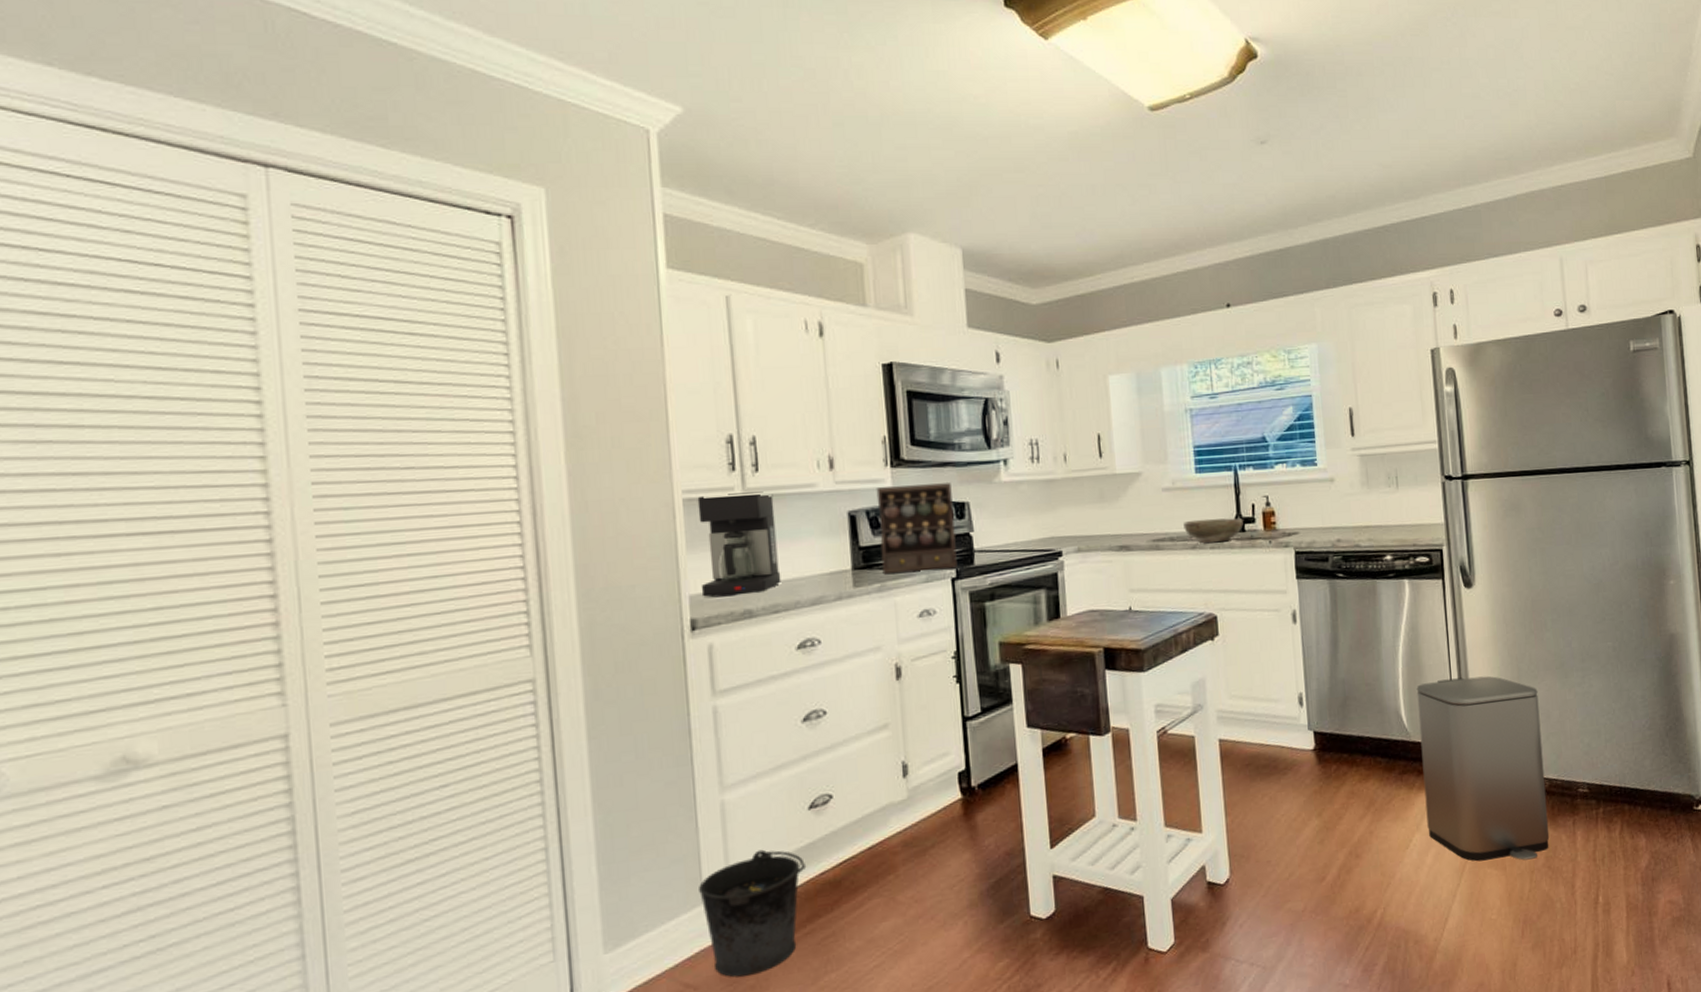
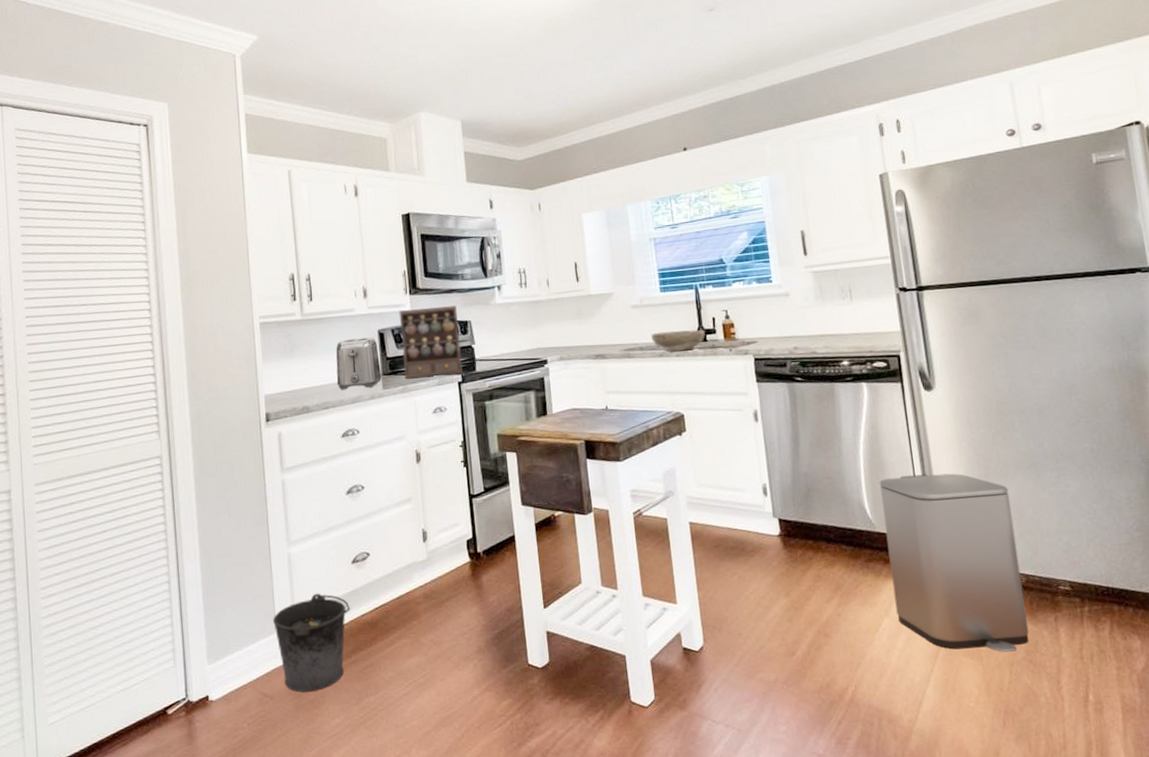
coffee maker: present [697,491,782,597] -> none [269,316,330,396]
toaster: none [790,520,852,589] -> present [336,337,382,390]

